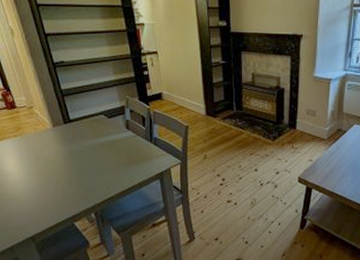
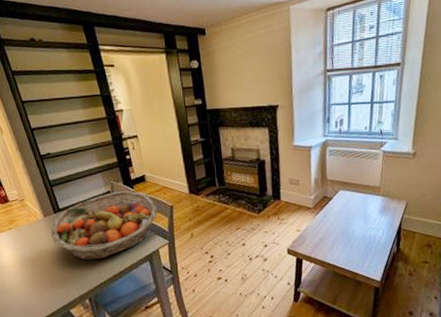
fruit basket: none [59,107,172,175] -> present [50,191,157,261]

